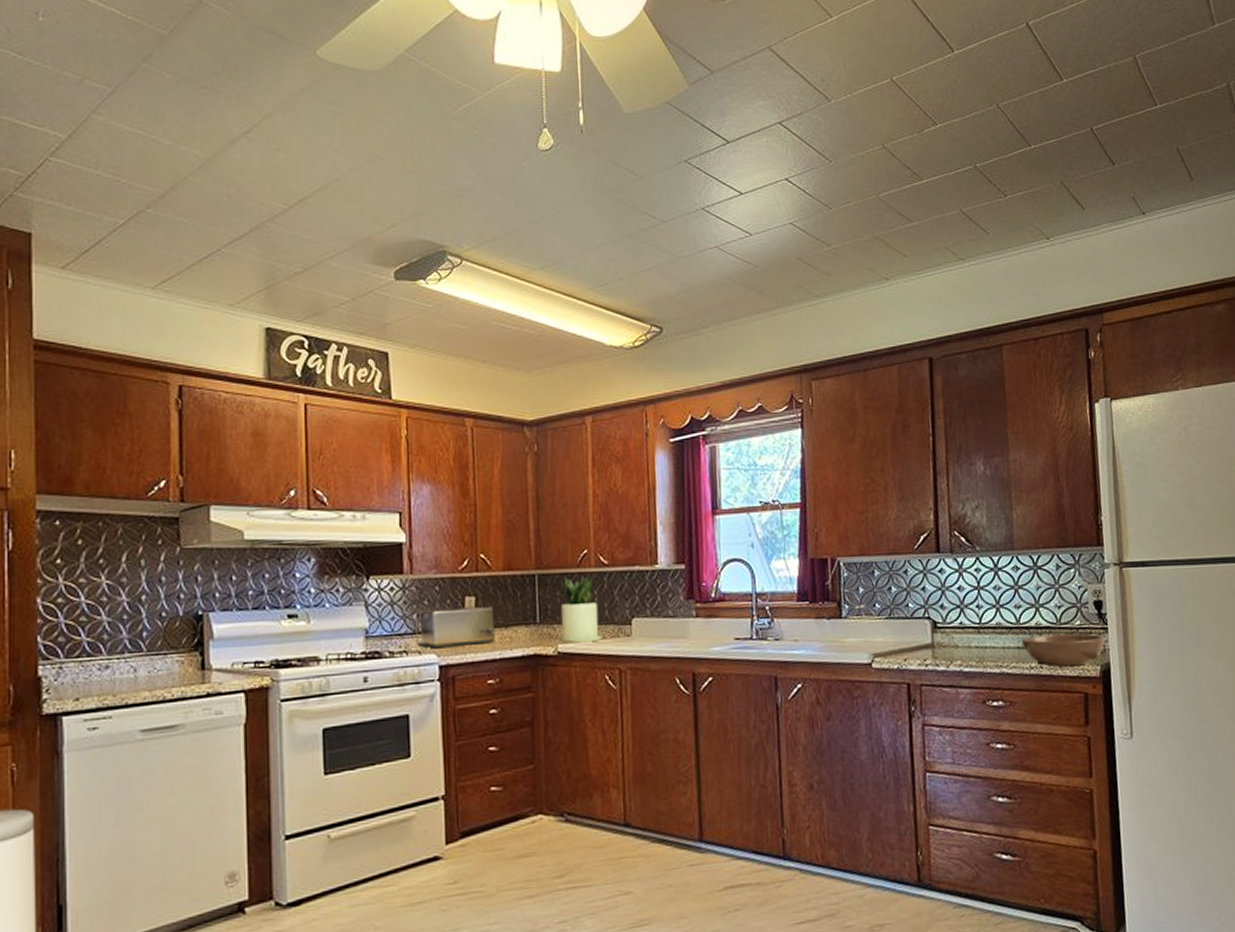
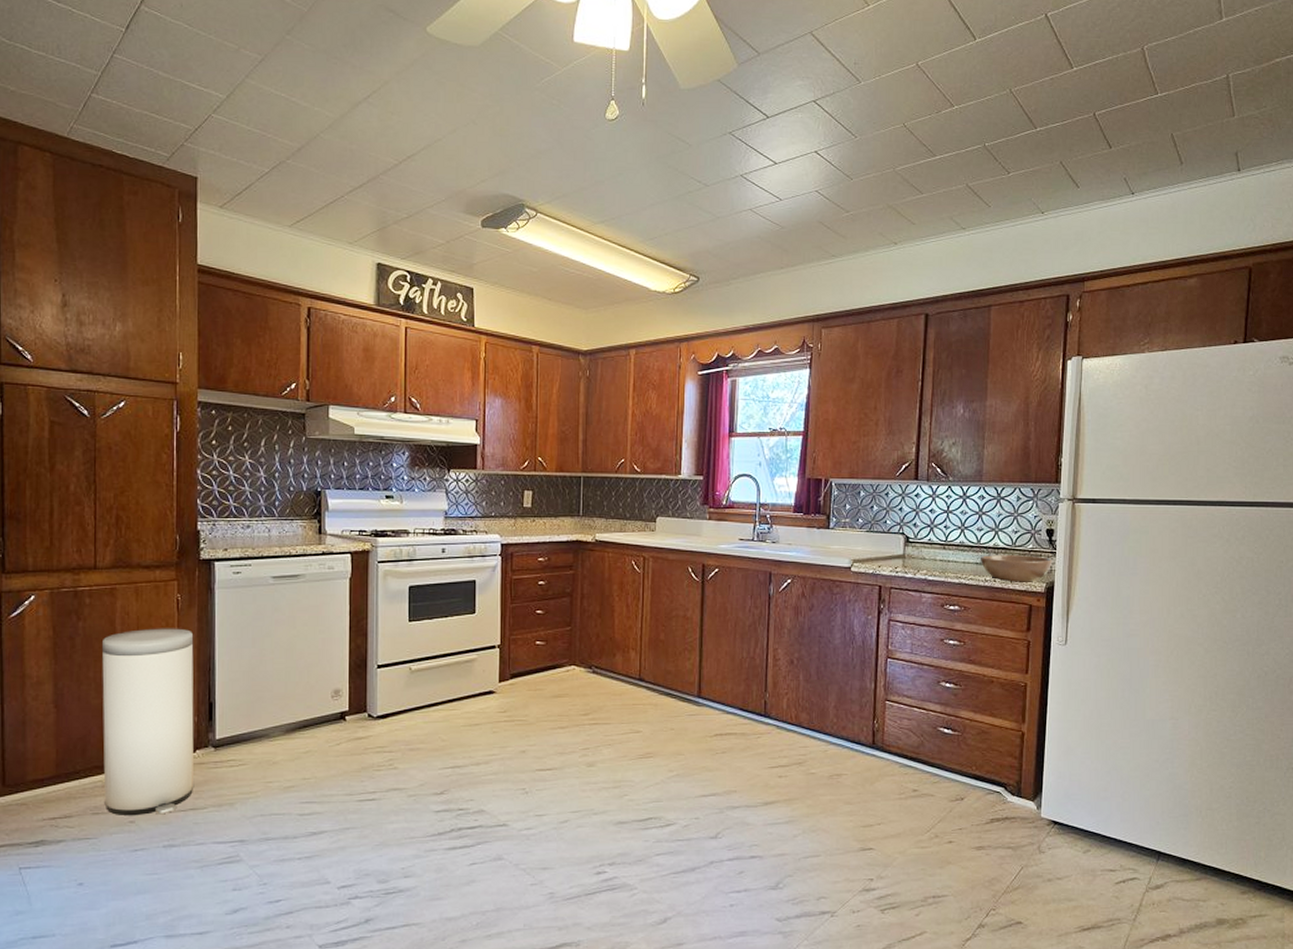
toaster: present [415,606,495,649] -> none [484,498,546,530]
planter: present [559,575,603,644] -> none [597,479,632,534]

